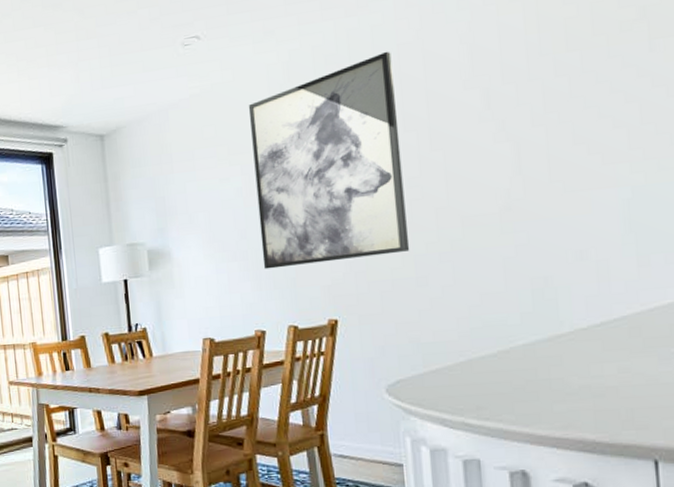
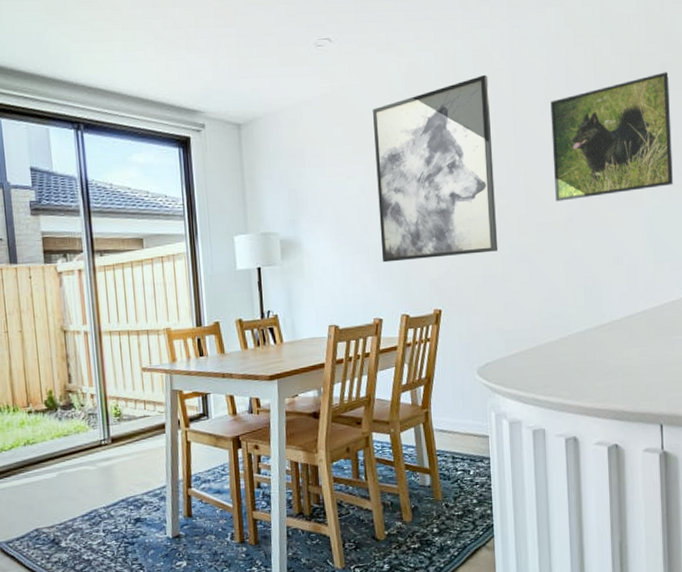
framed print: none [476,16,664,189] -> present [550,72,673,202]

